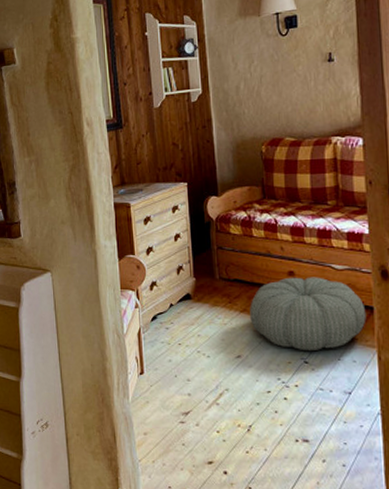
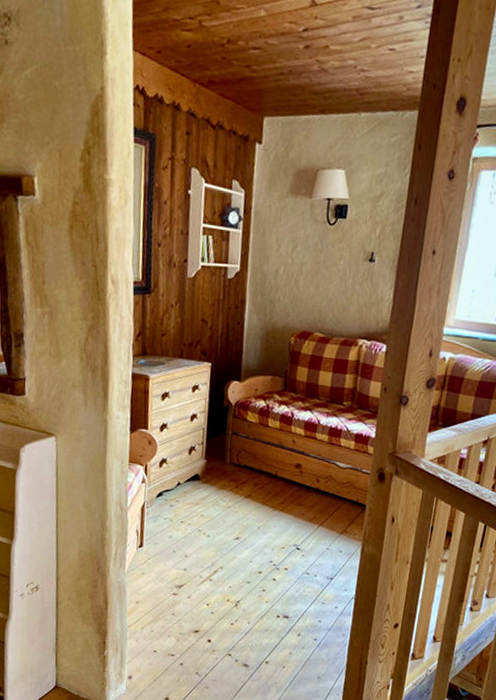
pouf: present [250,277,366,352] -> none [253,469,359,540]

